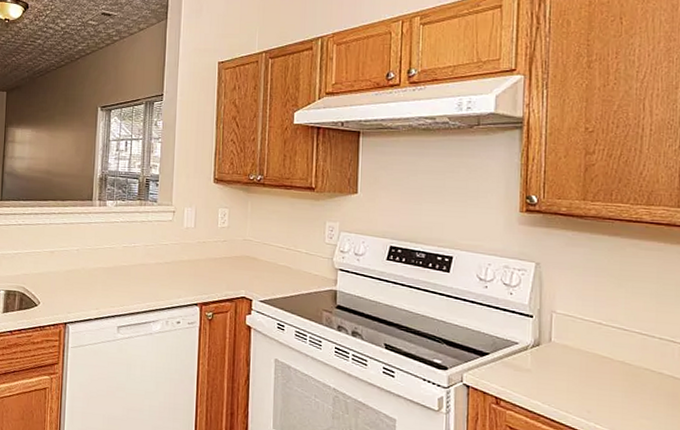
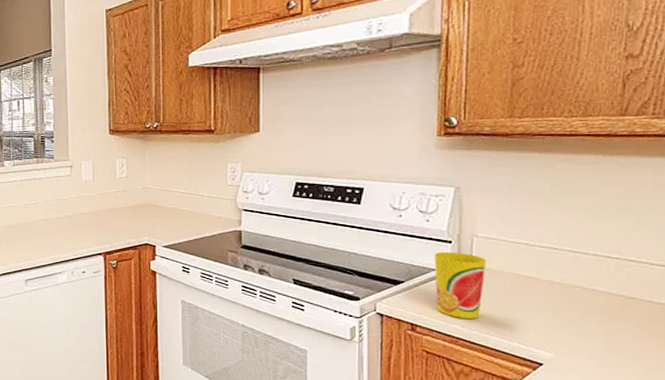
cup: none [516,325,565,396] -> present [433,251,487,319]

